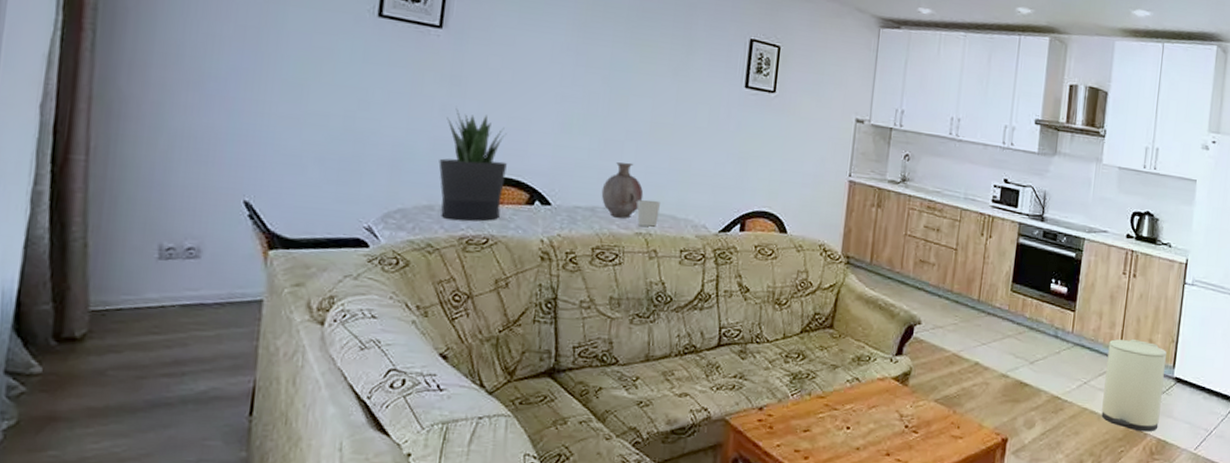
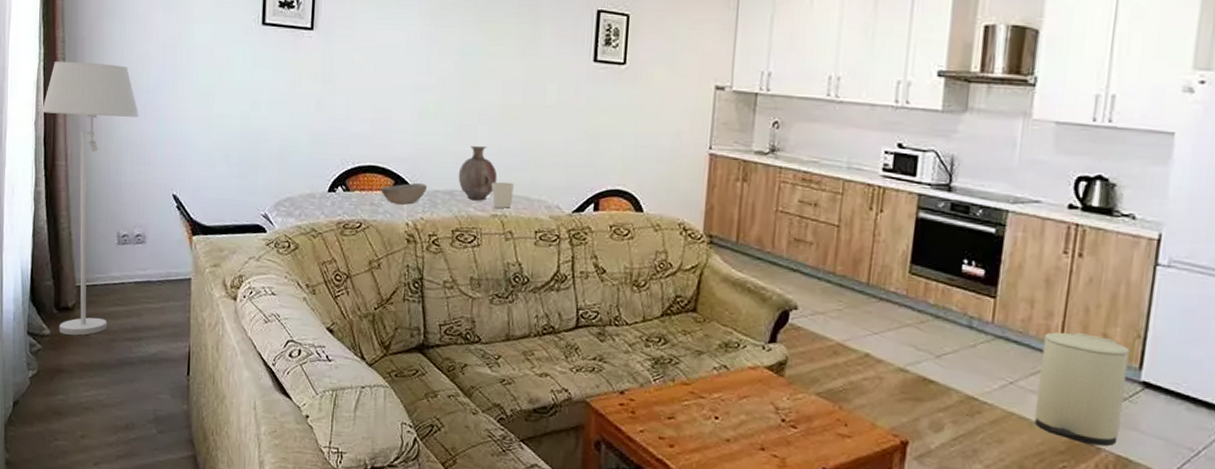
floor lamp: none [53,31,203,373] -> present [42,61,139,336]
planter: present [438,108,507,222] -> none [317,103,373,208]
bowl: none [513,197,566,221] -> present [380,182,427,205]

